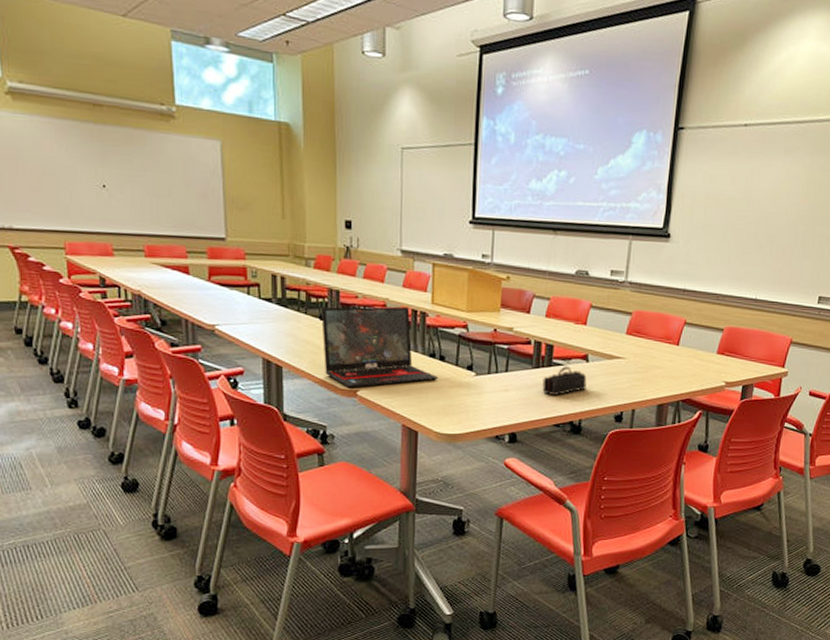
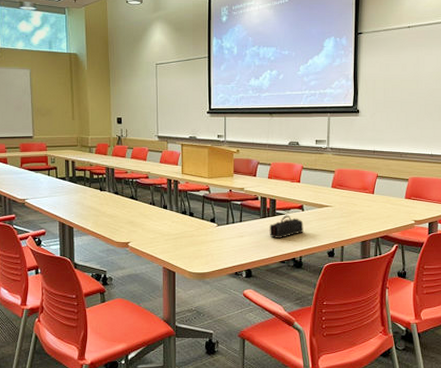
laptop: present [321,306,439,388] -> none [101,177,189,241]

